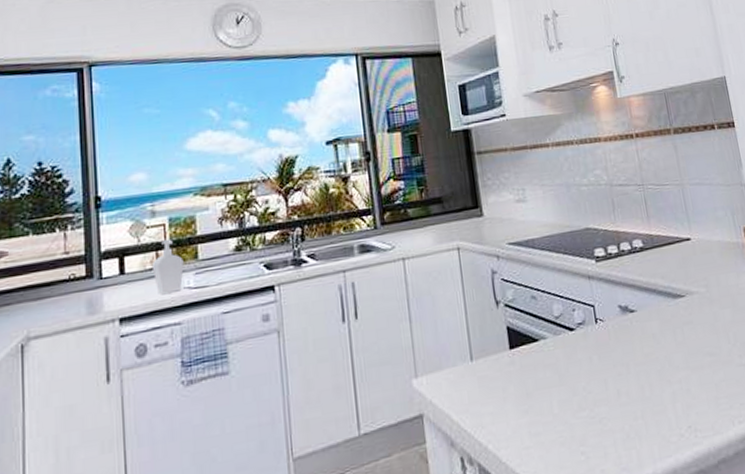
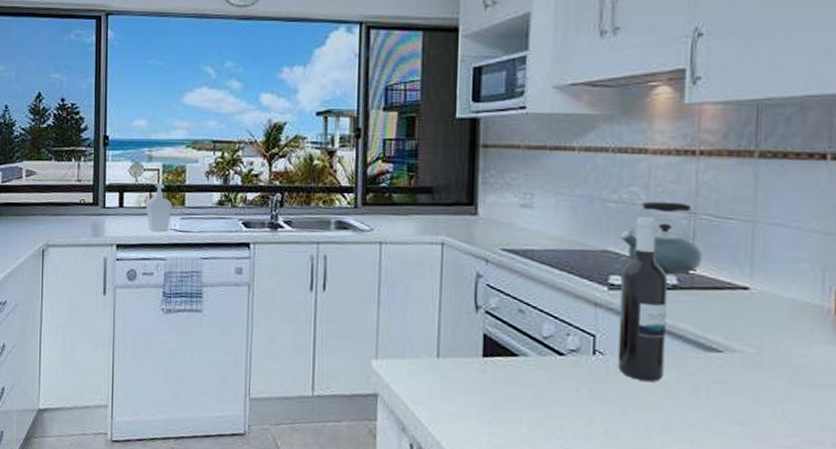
kettle: none [594,178,656,239] -> present [619,201,701,274]
wine bottle: none [602,193,650,337] -> present [617,217,668,381]

